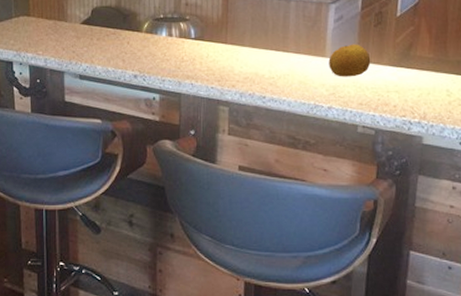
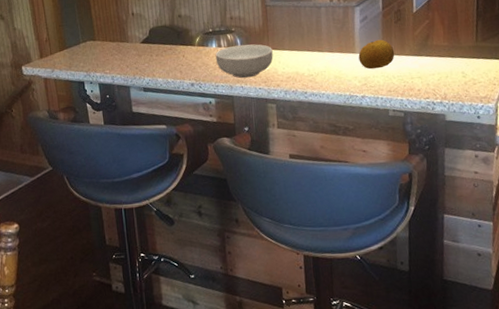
cereal bowl: none [164,35,231,75] -> present [215,44,273,79]

